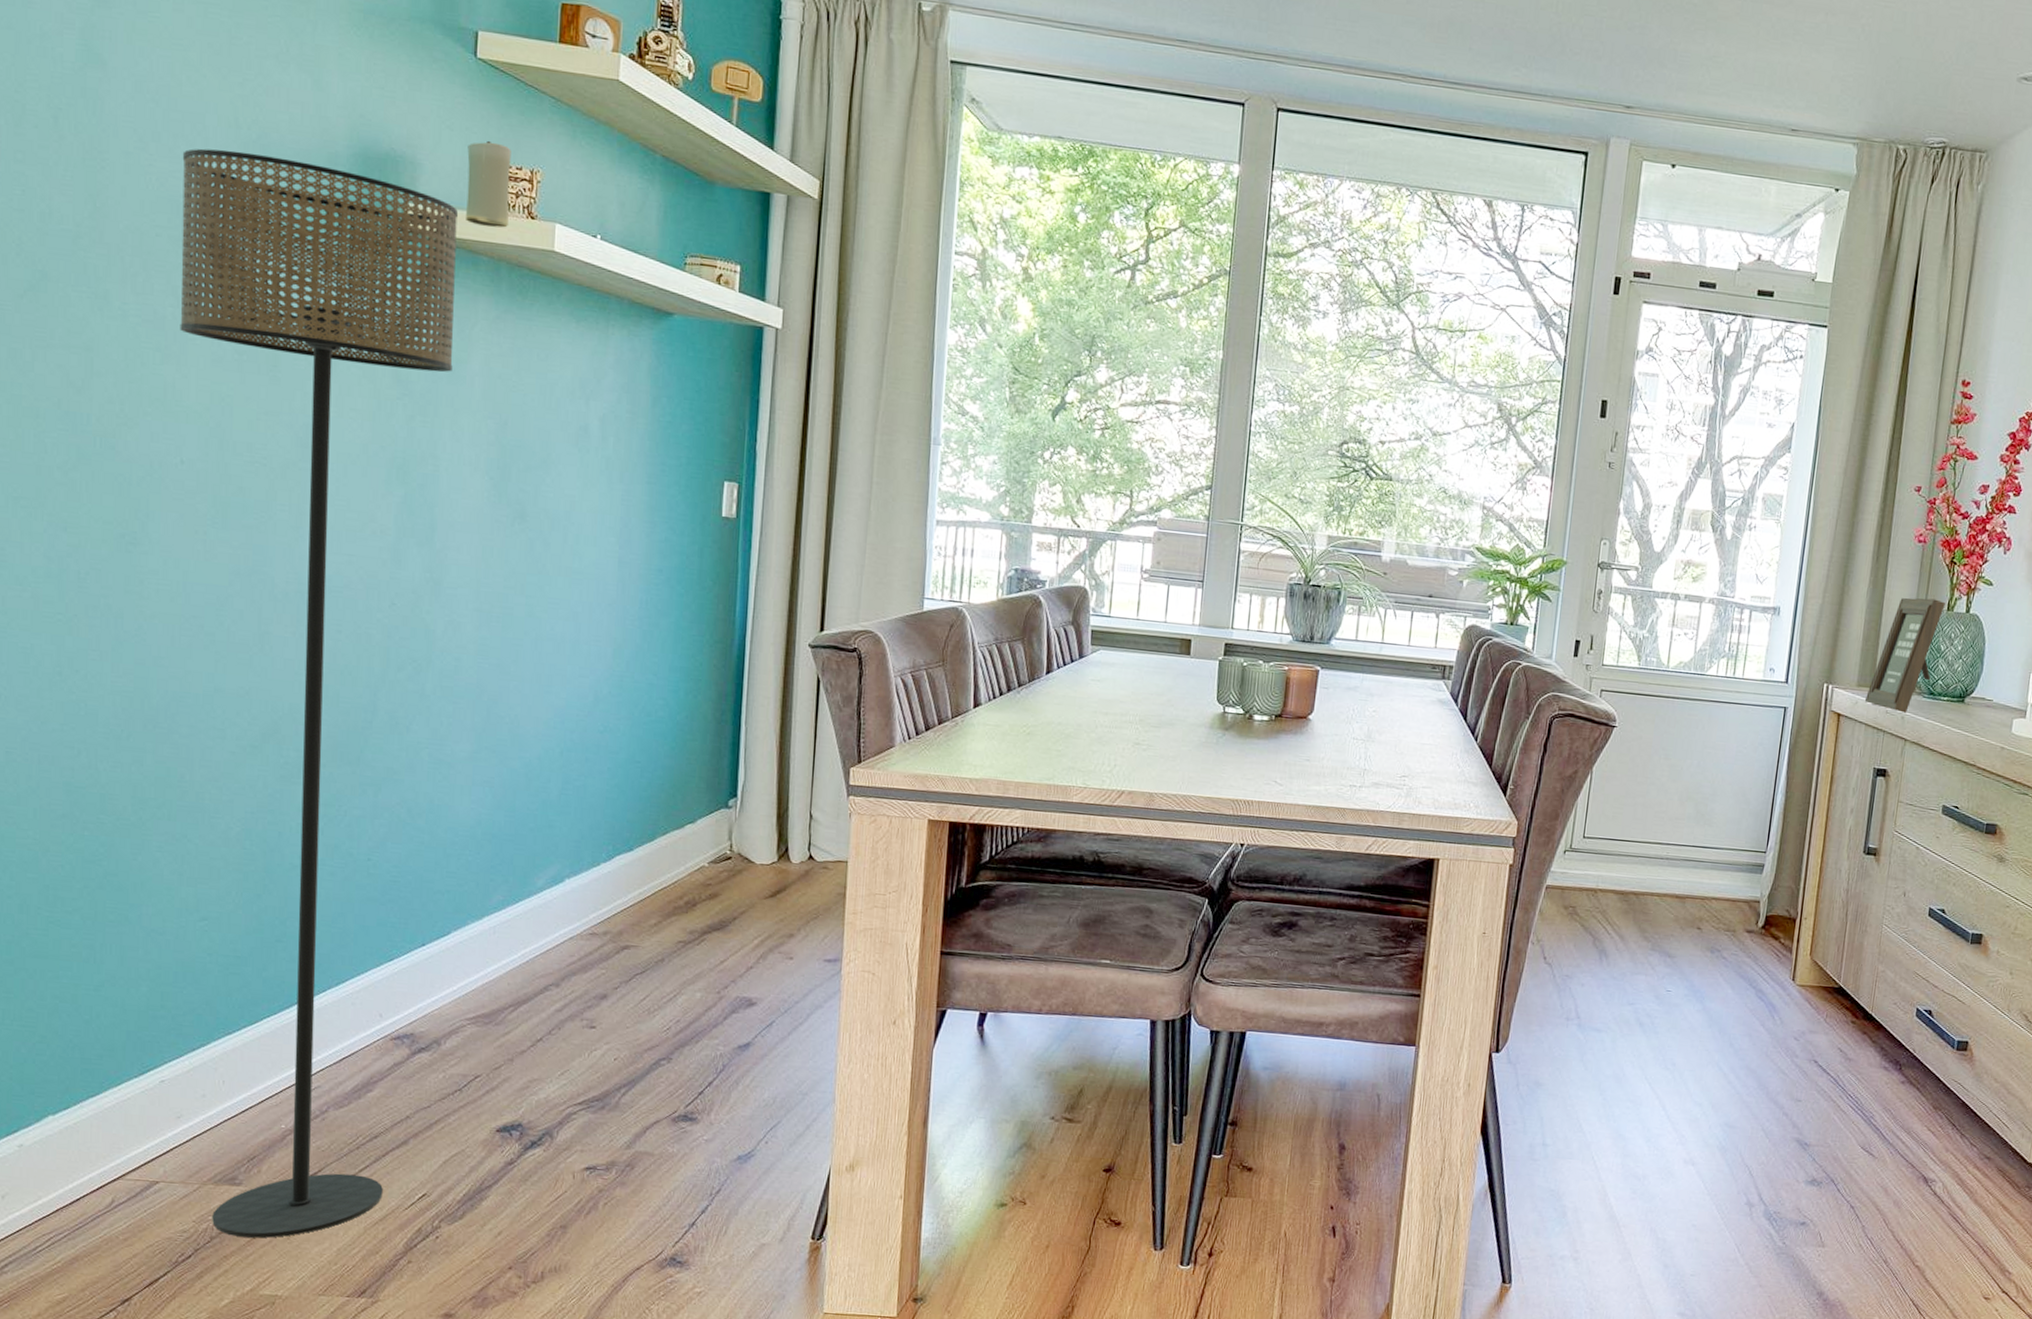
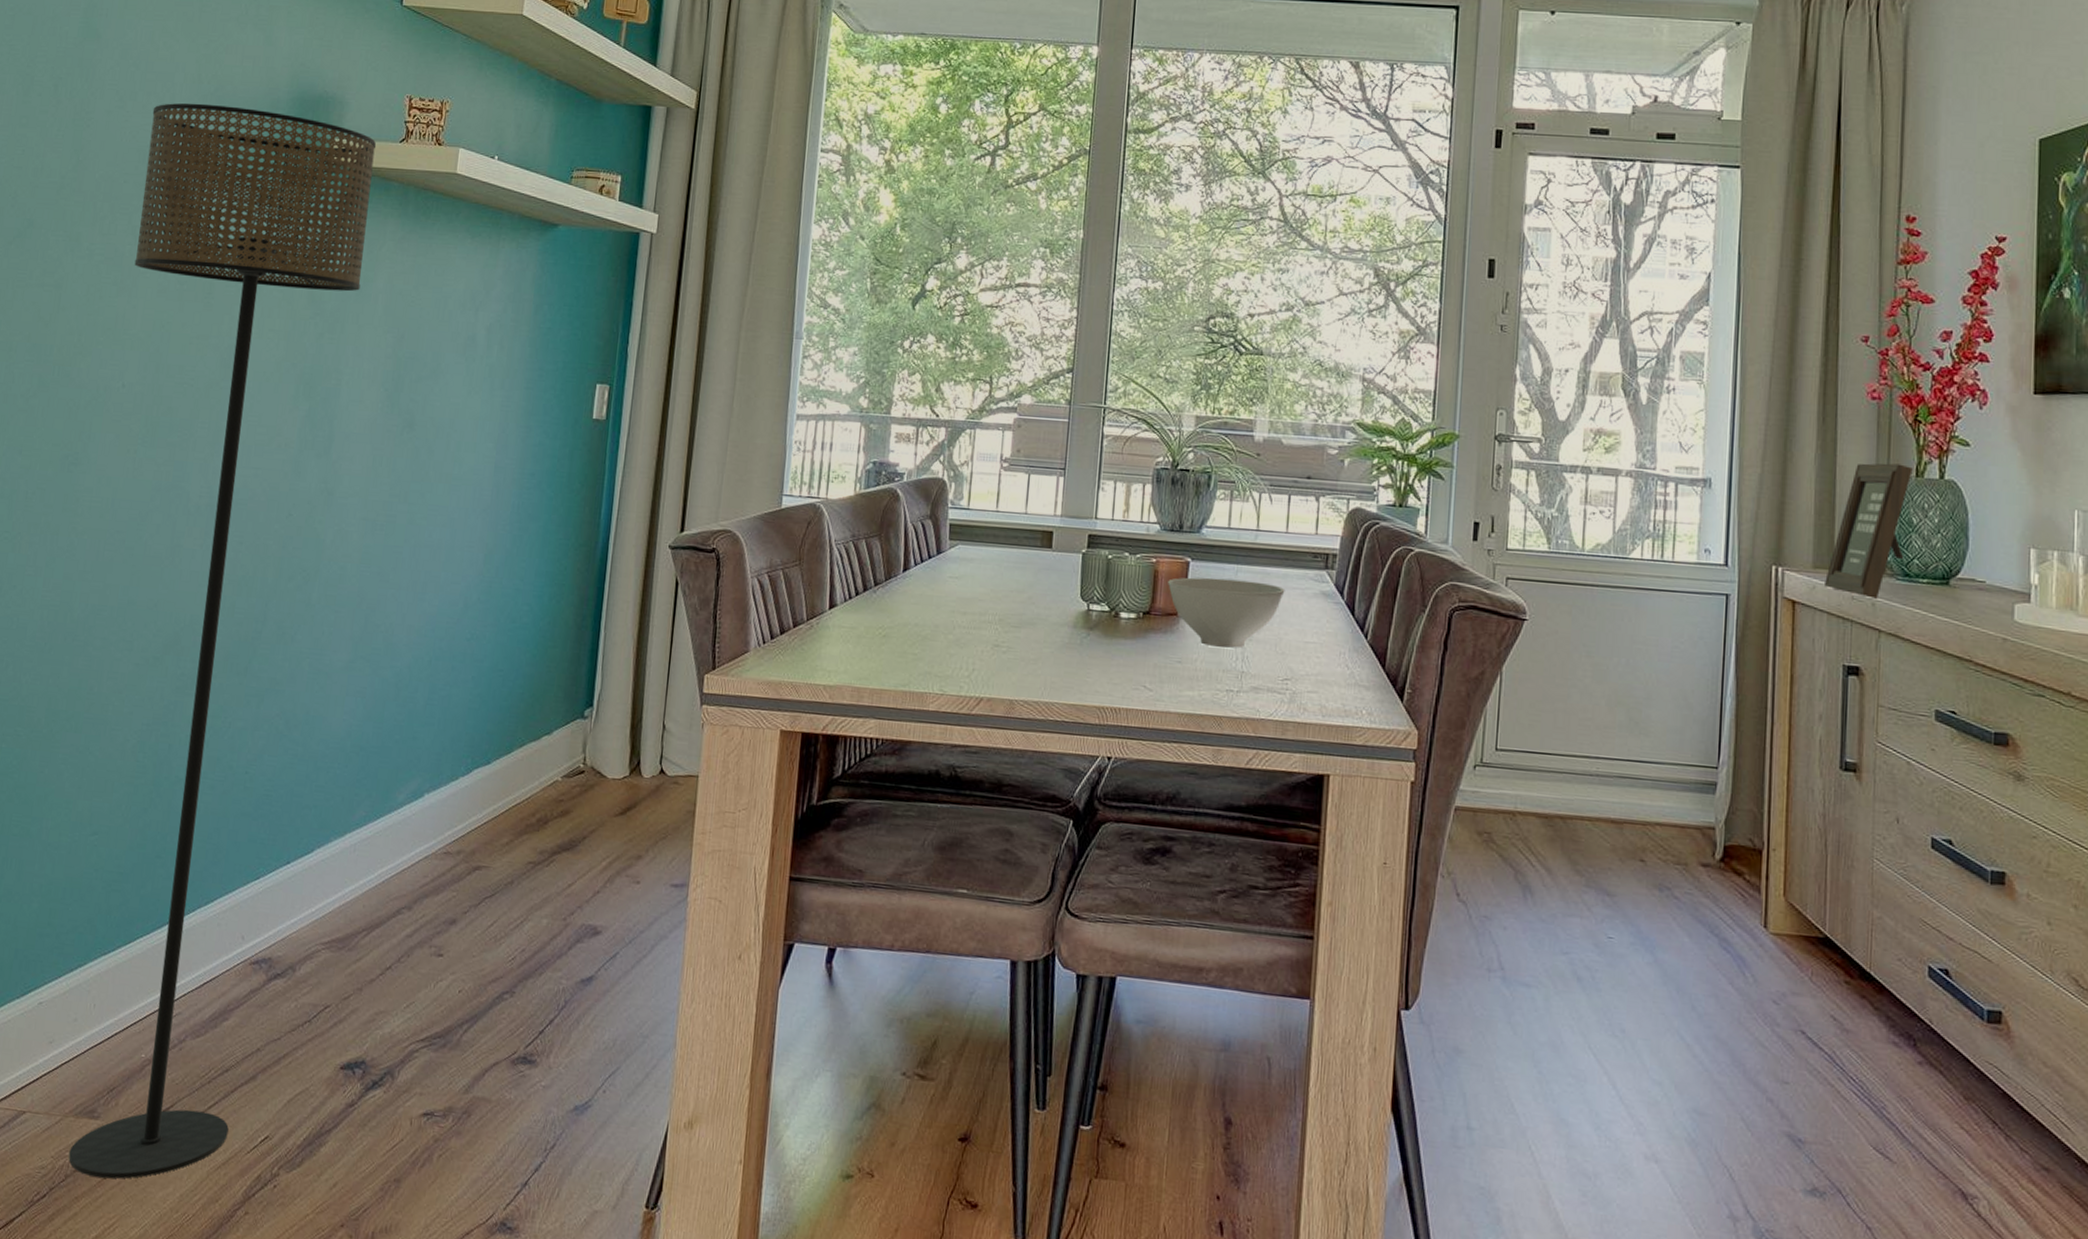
candle: present [466,140,511,228] -> none [382,77,426,156]
bowl: none [1299,684,1406,749] -> present [1168,577,1285,649]

